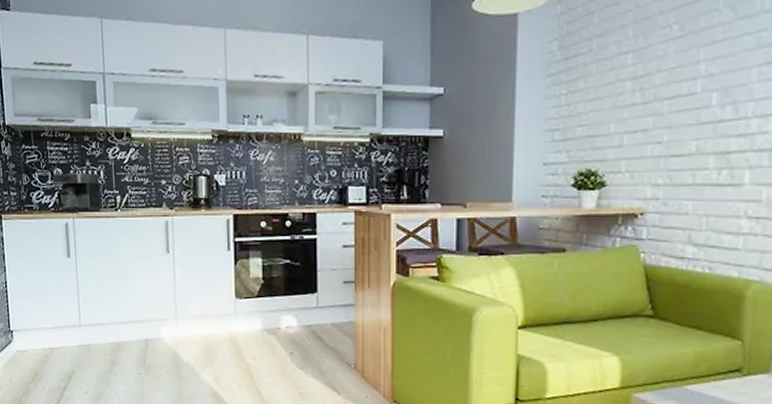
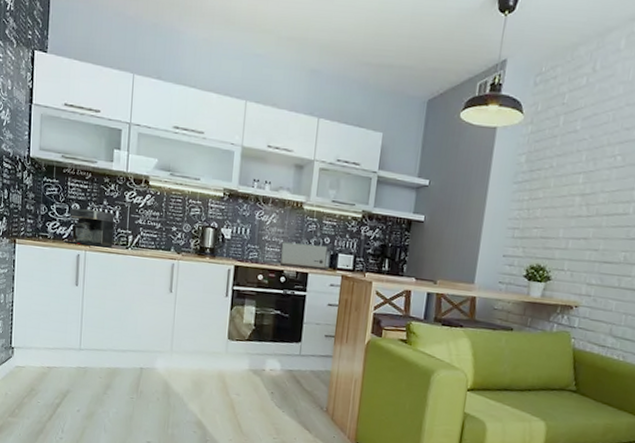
toaster: none [282,179,340,210] -> present [279,242,332,271]

